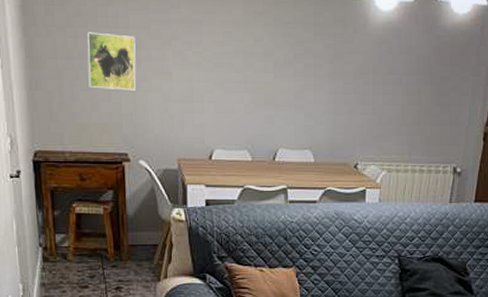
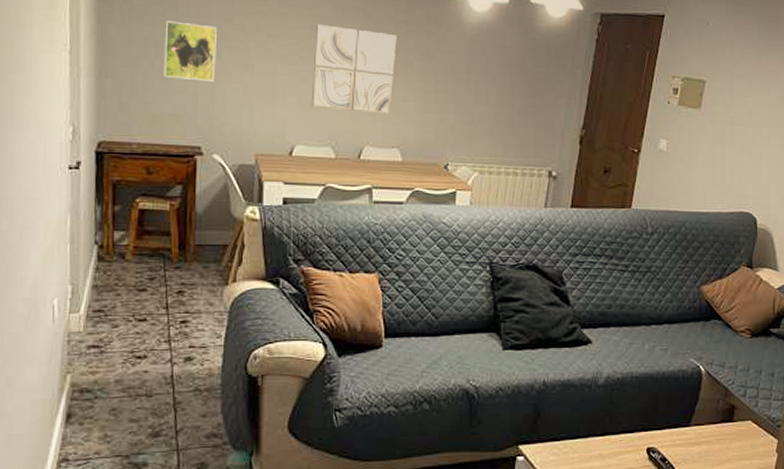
wall art: none [227,30,306,117] -> present [311,24,397,114]

